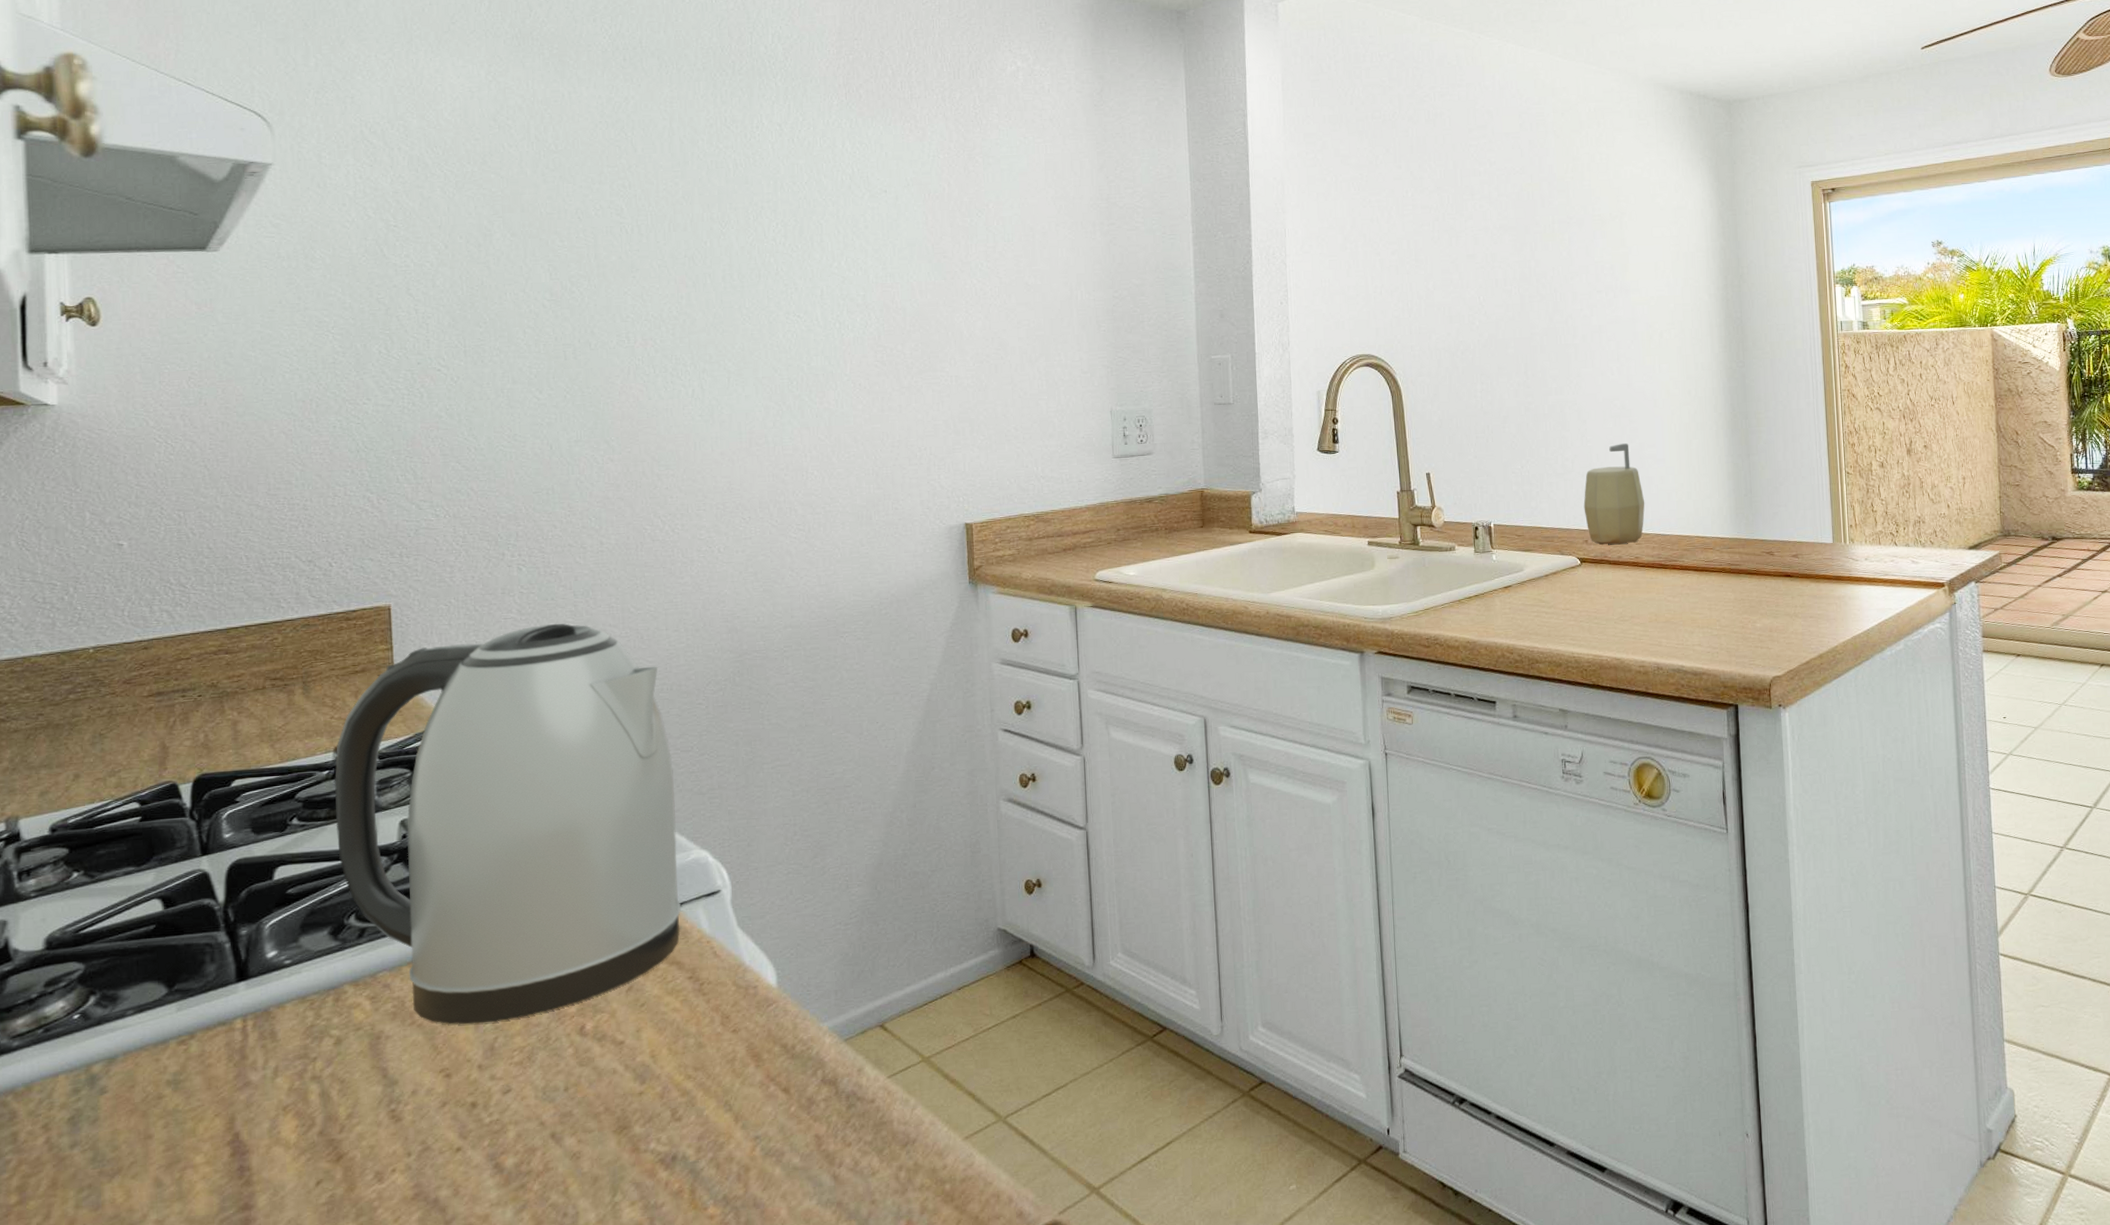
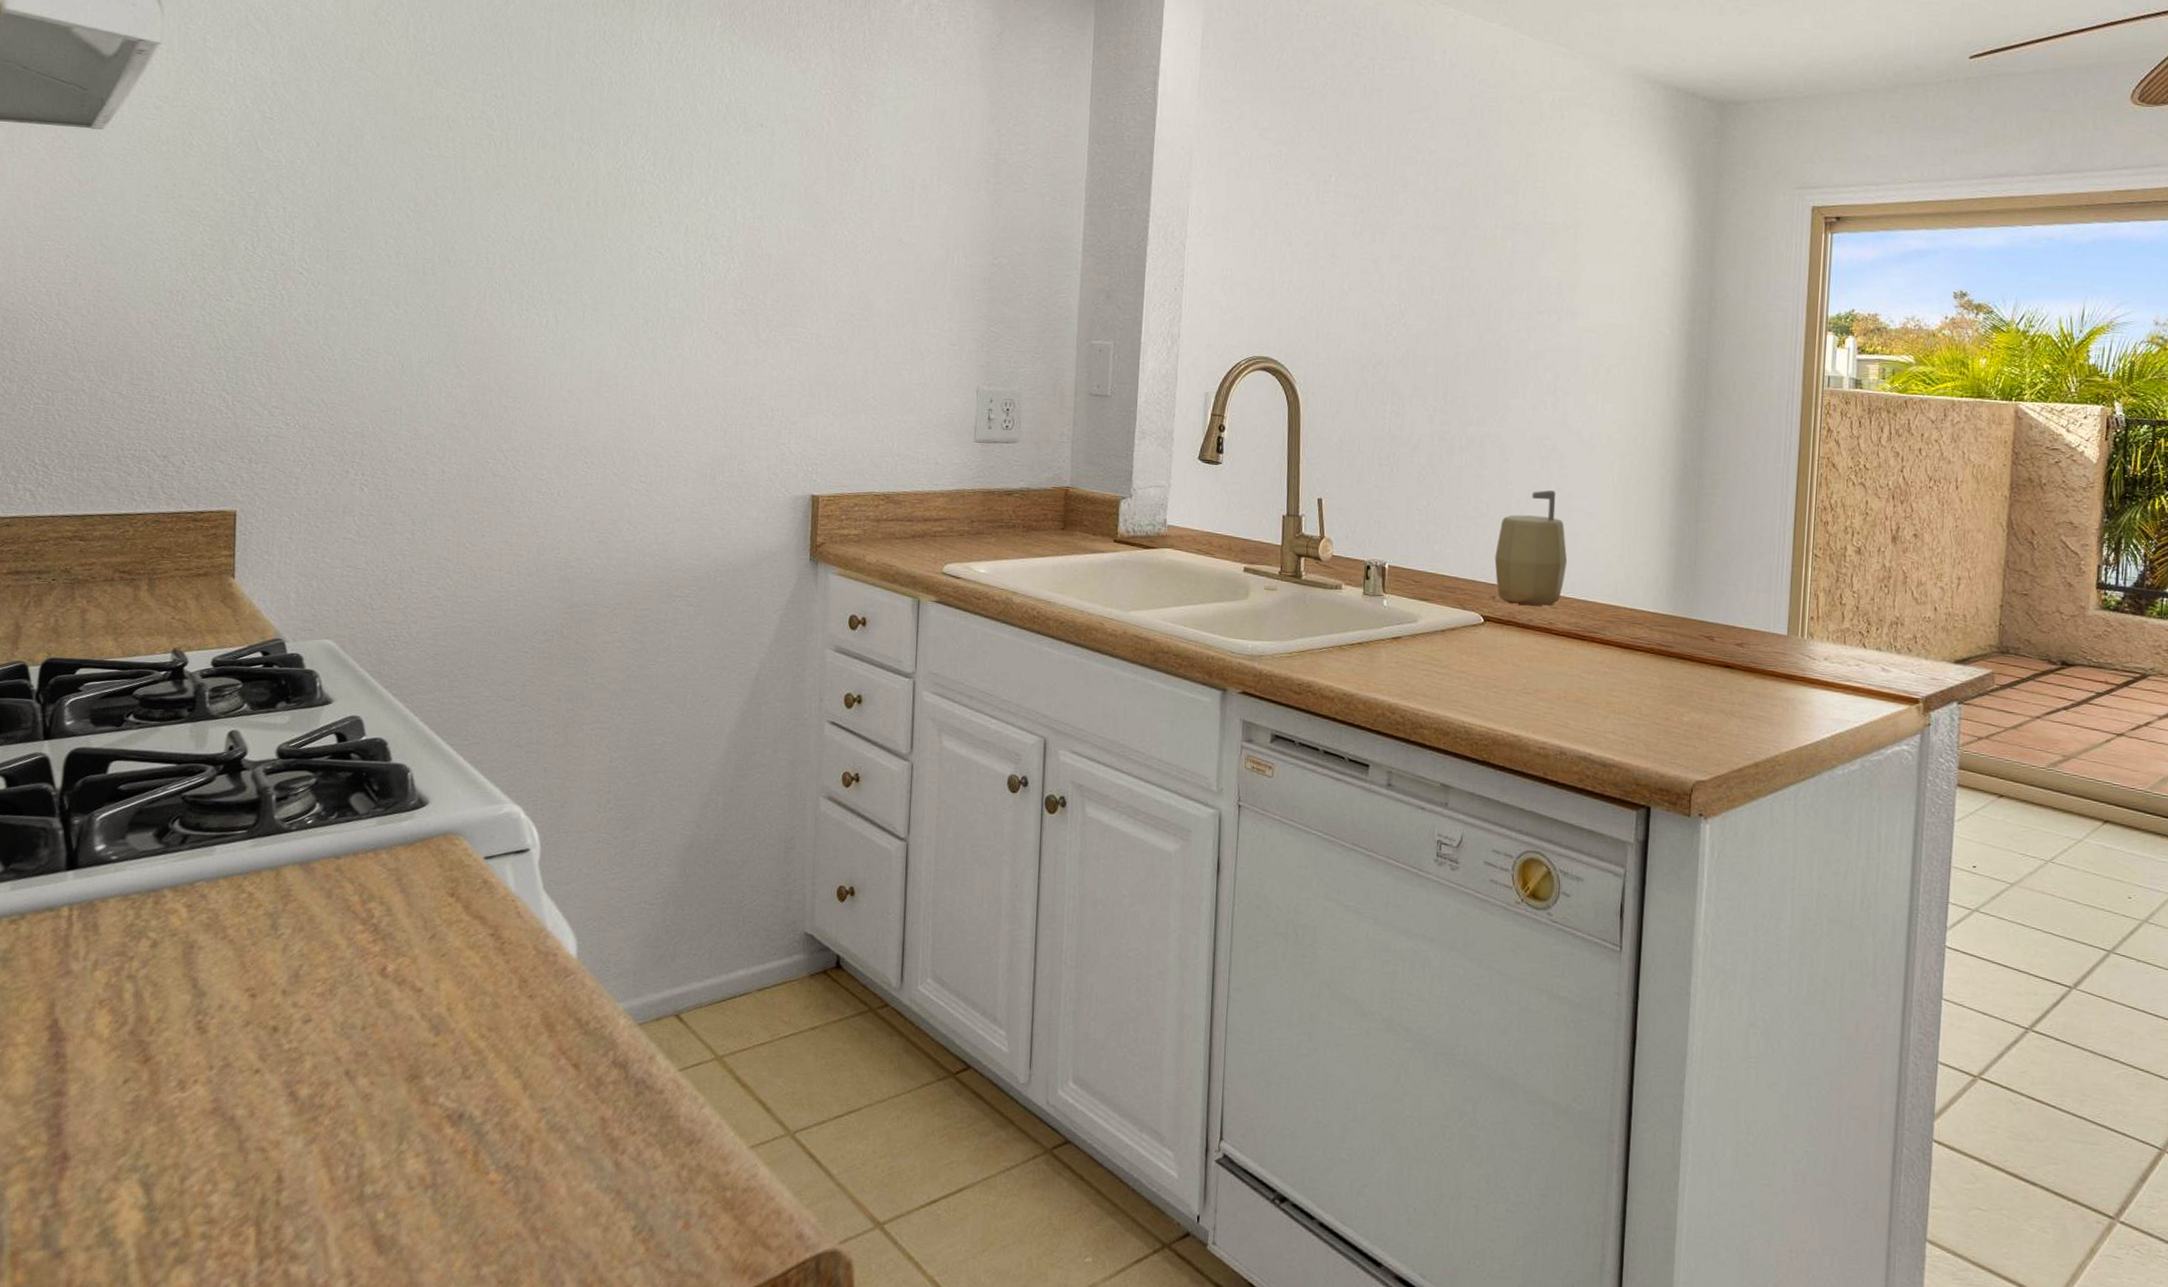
kettle: present [334,623,681,1025] -> none [168,549,494,949]

